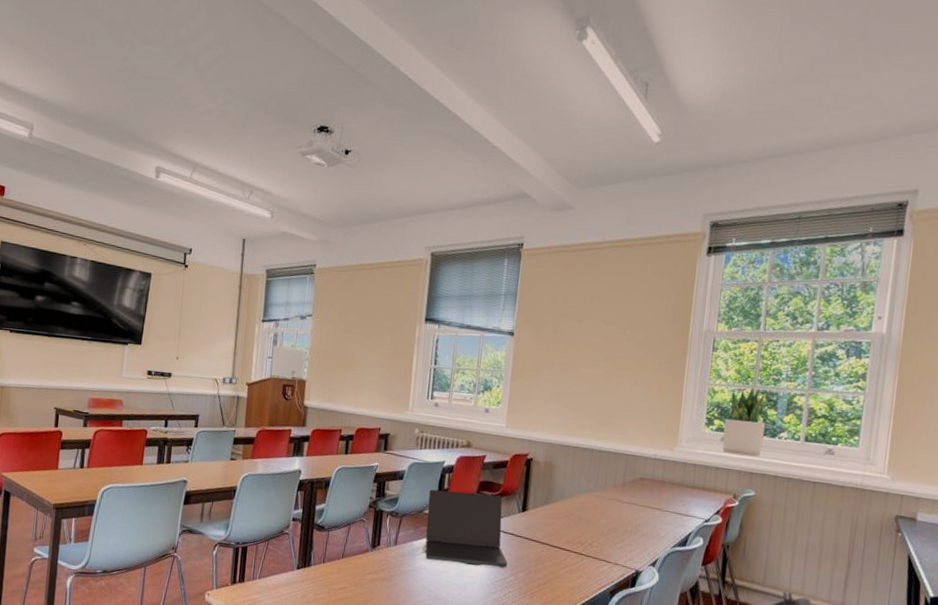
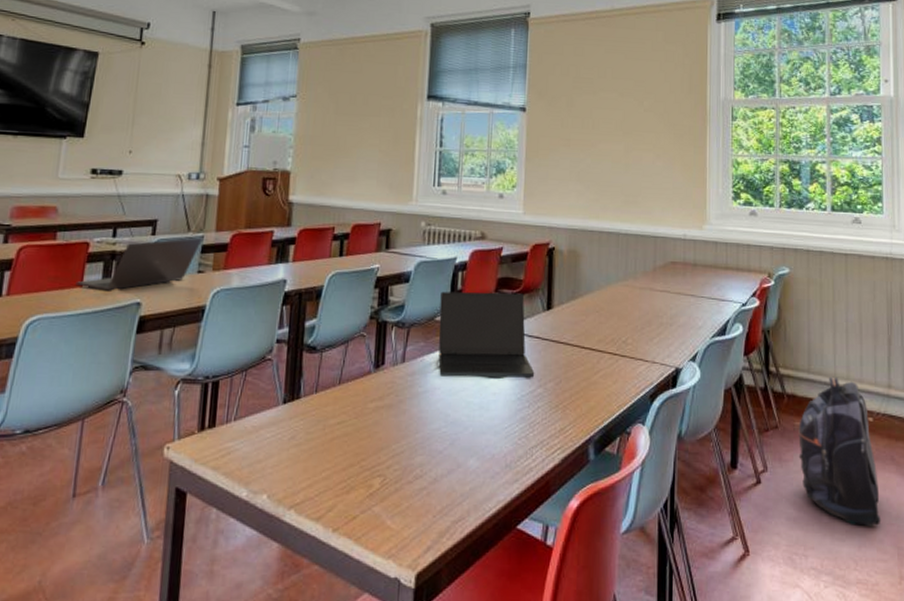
laptop: none [137,431,234,470] -> present [75,237,203,291]
planter: present [722,387,766,457] -> none [751,157,791,231]

